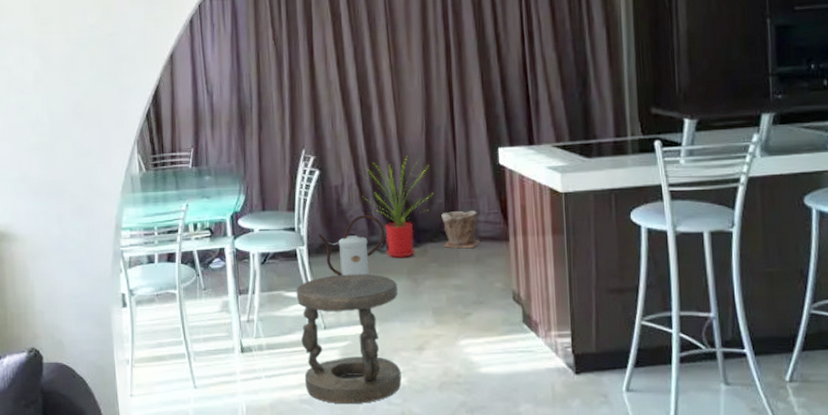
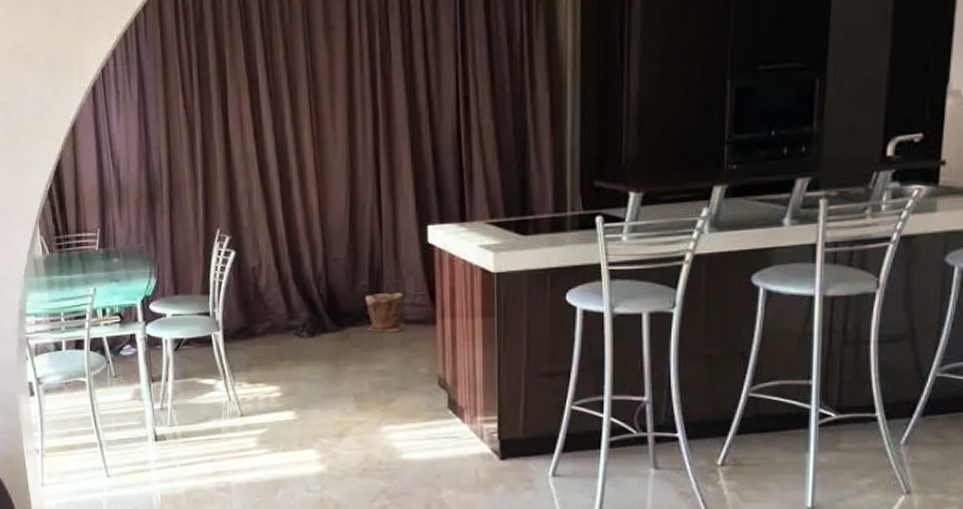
stool: present [296,274,402,405] -> none [211,359,321,492]
watering can: present [318,215,385,276] -> none [234,298,306,363]
house plant: present [360,156,433,259] -> none [279,235,357,344]

